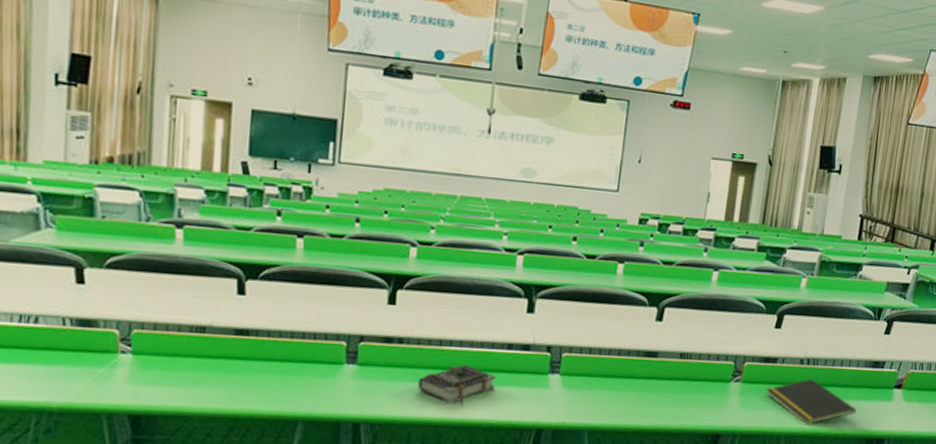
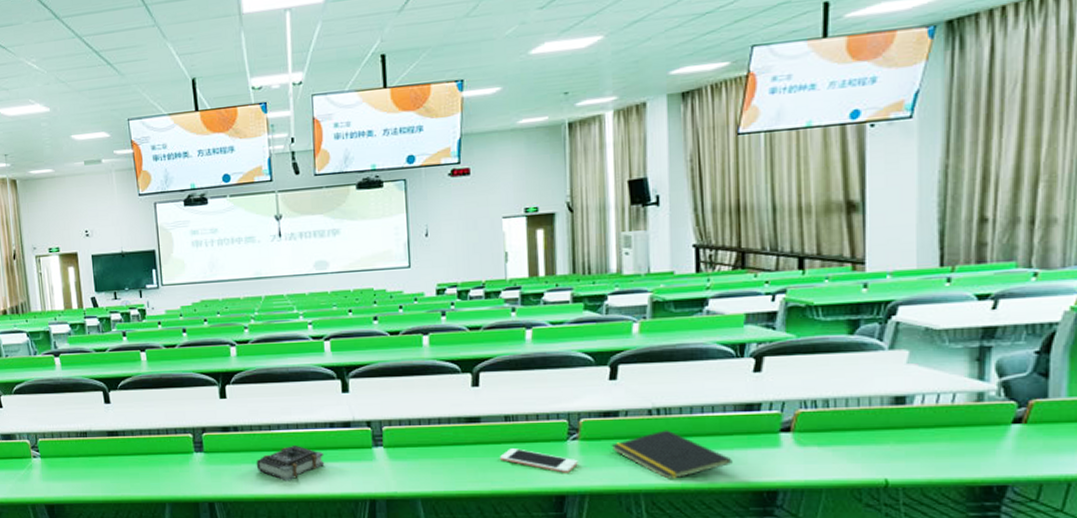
cell phone: none [669,386,736,413] -> present [500,448,578,473]

